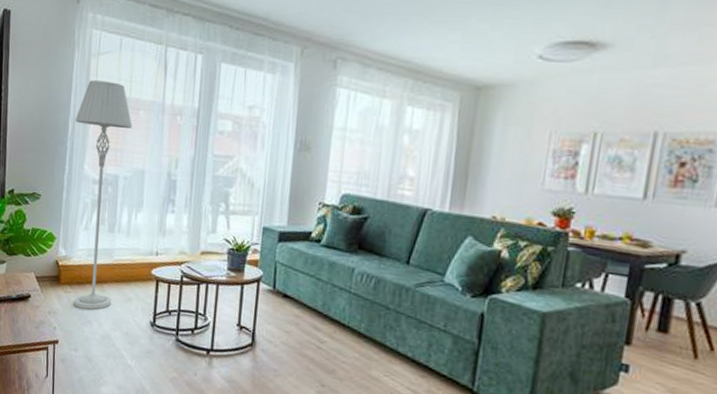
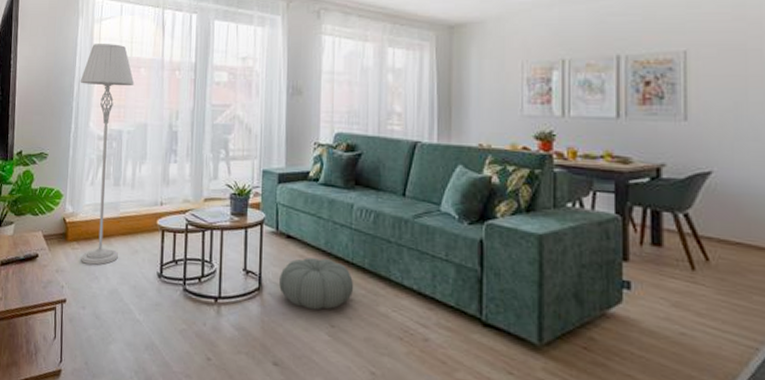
pouf: none [272,318,348,370] -> present [279,258,354,310]

